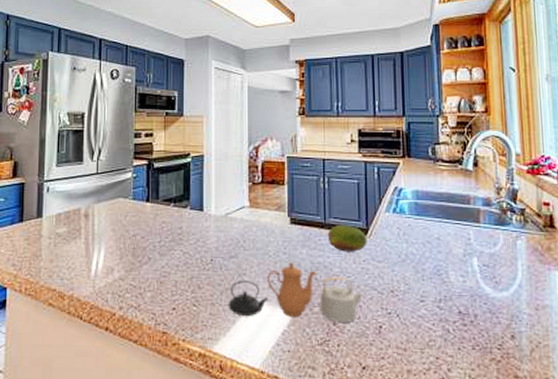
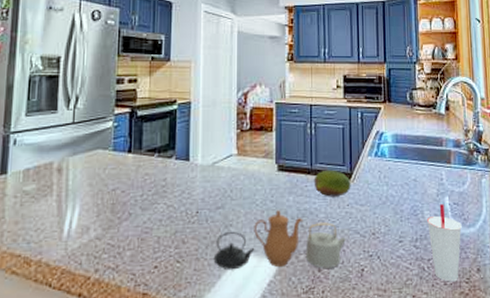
cup: none [451,265,493,347] -> present [426,204,462,282]

